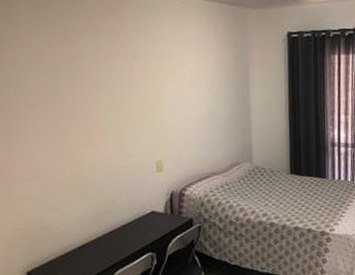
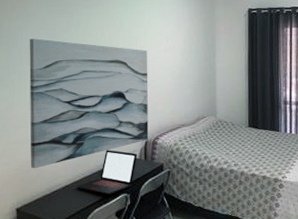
wall art: none [25,74,175,228] -> present [29,38,149,169]
laptop: none [95,204,162,254] -> present [77,150,137,195]

